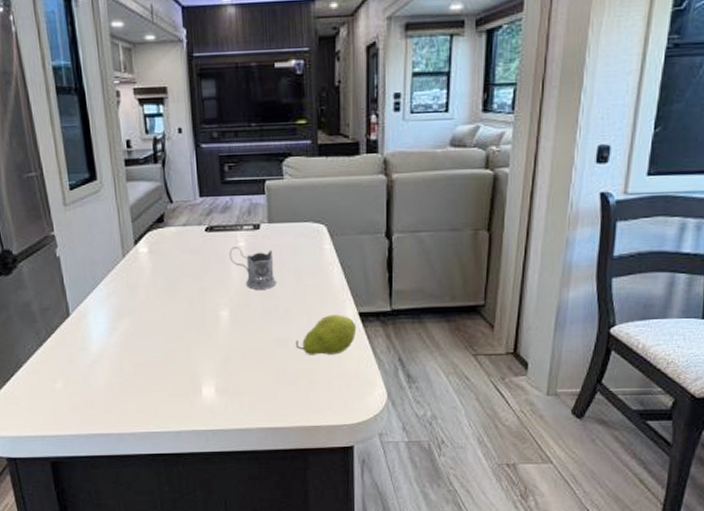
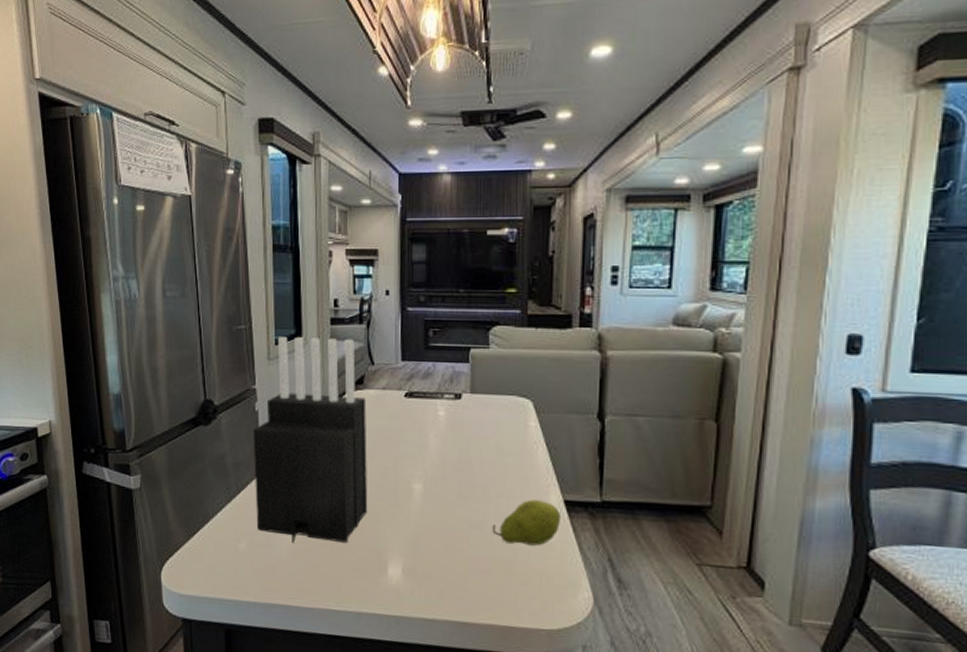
knife block: none [56,179,179,377] -> present [253,337,368,543]
tea glass holder: present [229,246,276,290] -> none [427,414,475,464]

